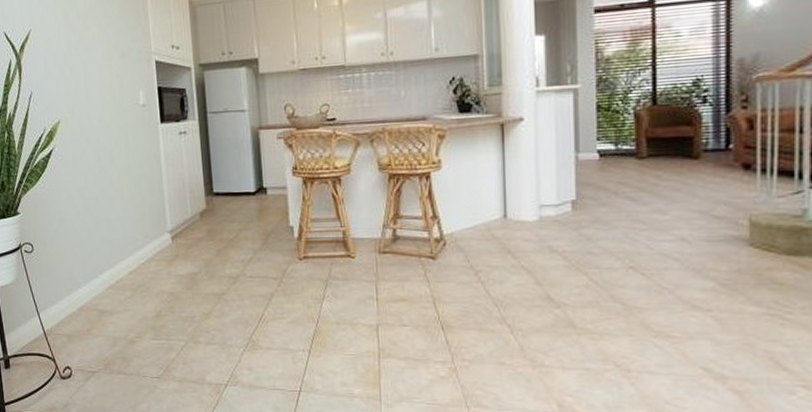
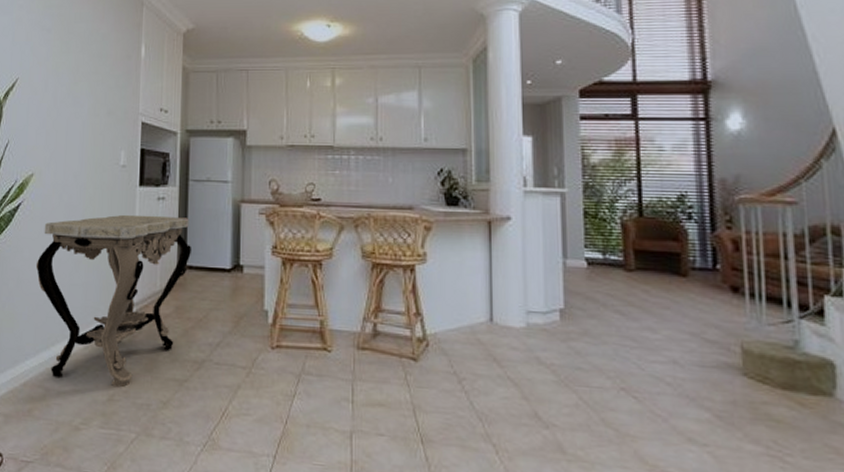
console table: none [74,148,217,304] -> present [35,214,191,387]

